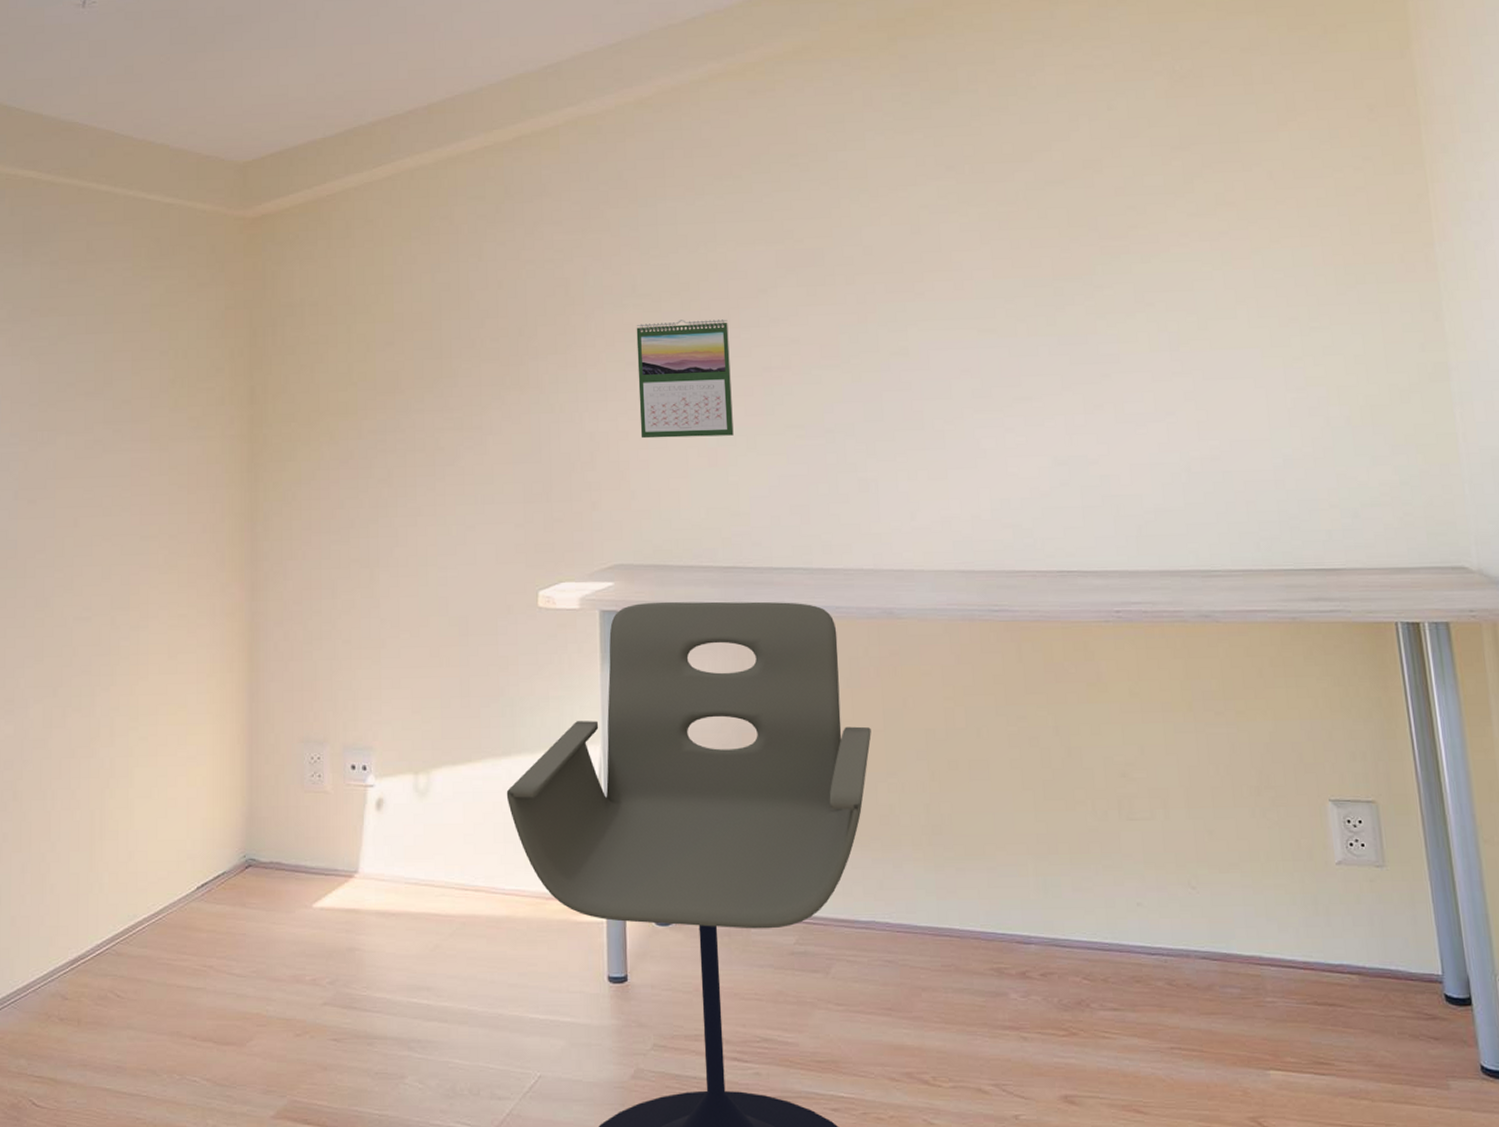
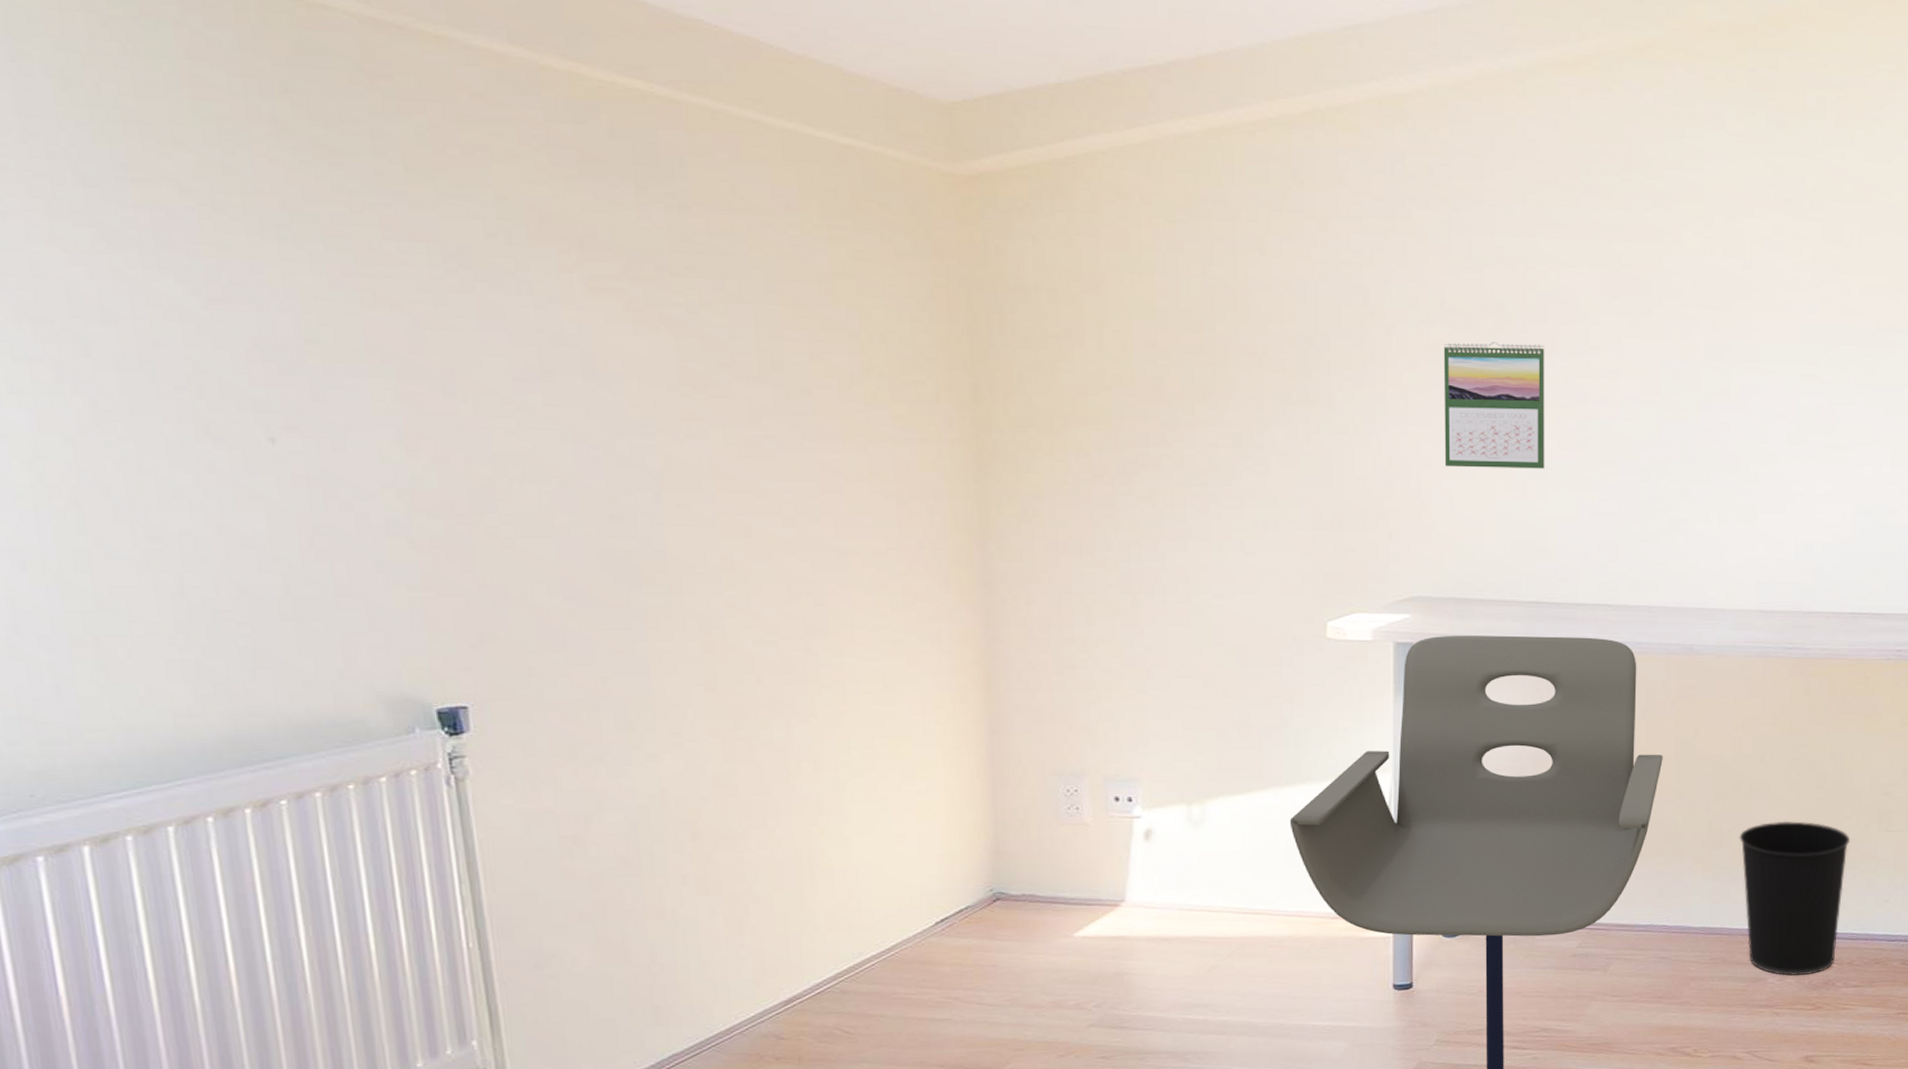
wastebasket: none [961,804,1087,991] -> present [1739,820,1850,976]

